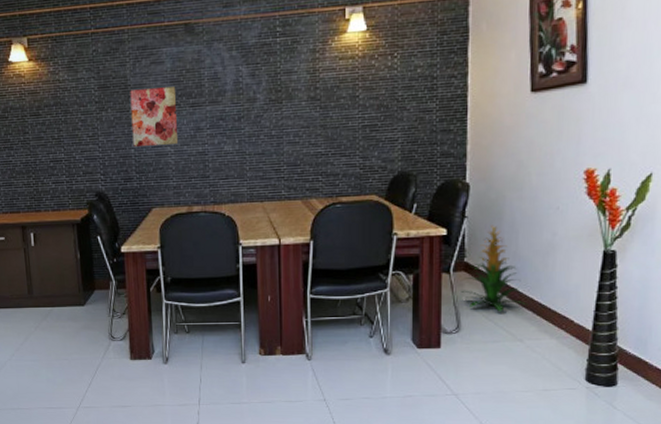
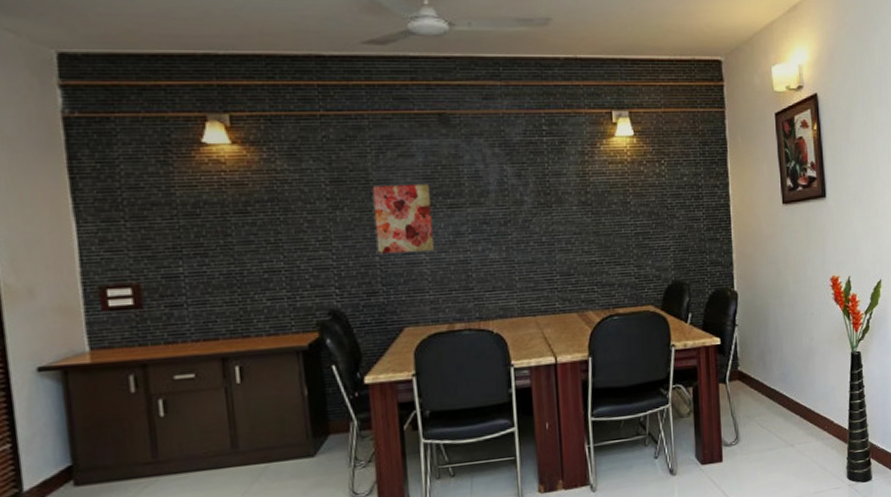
indoor plant: present [461,225,528,312] -> none [737,332,795,419]

